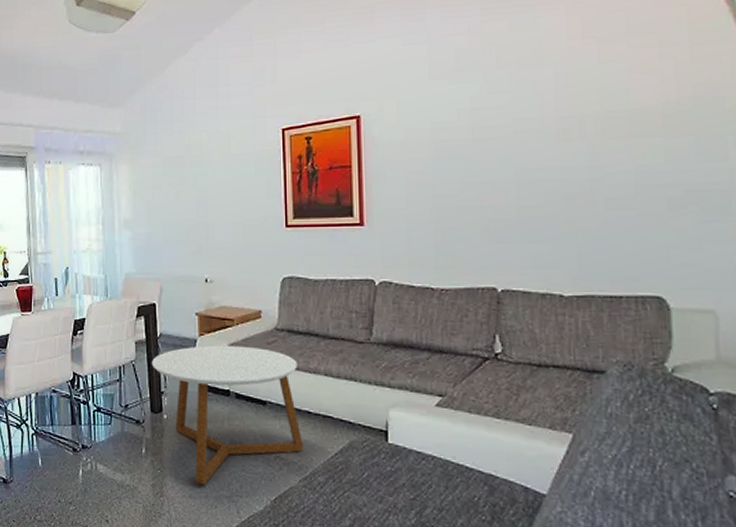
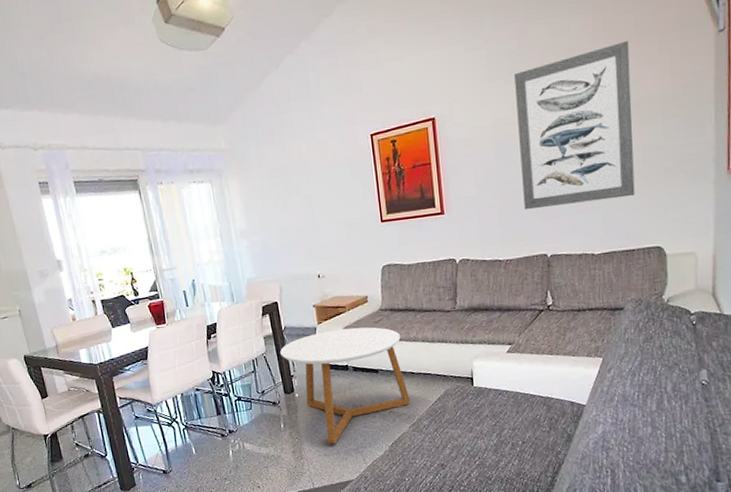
wall art: none [462,42,624,231] -> present [514,40,635,210]

